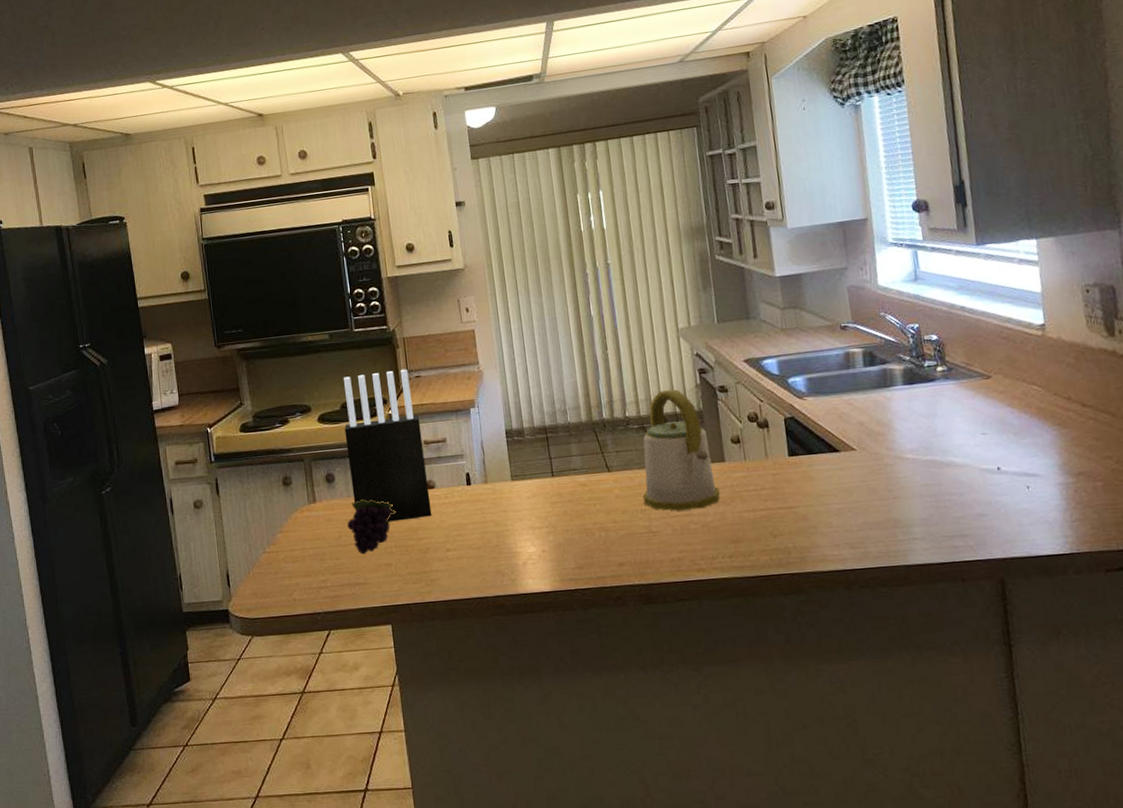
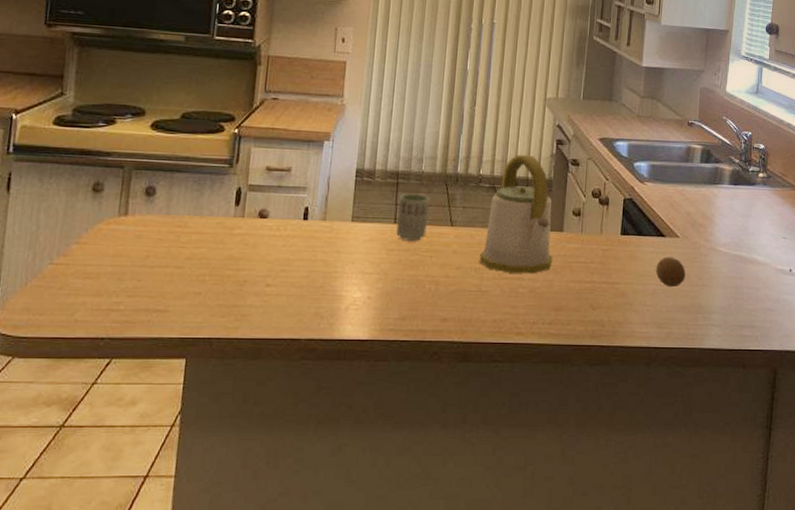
knife block: present [344,368,432,522] -> none [172,85,268,248]
fruit: present [347,498,396,555] -> none [159,218,219,279]
cup: none [552,445,585,492] -> present [396,193,429,241]
fruit: none [835,471,873,505] -> present [655,257,686,288]

